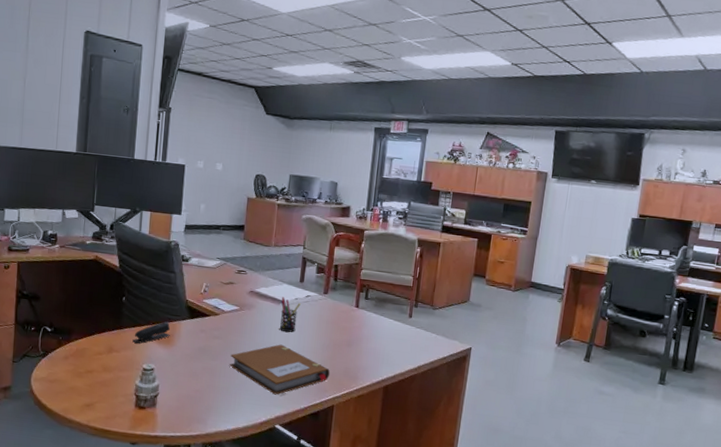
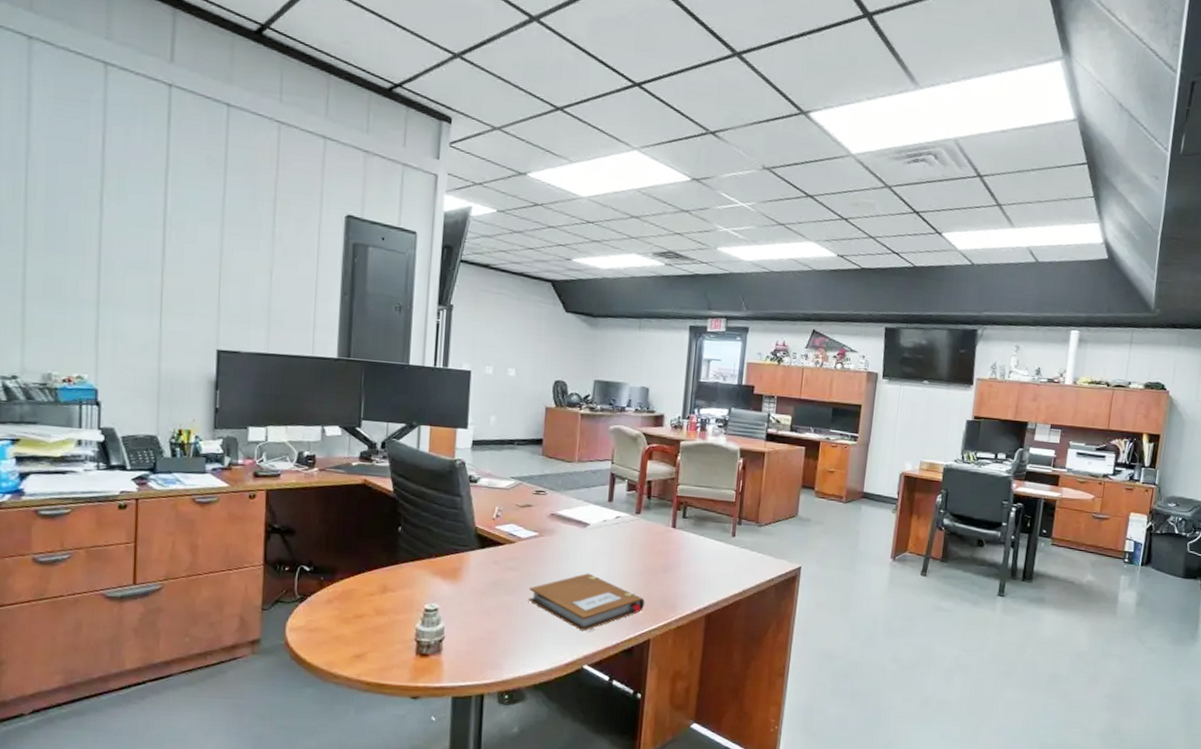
stapler: present [132,321,170,344] -> none [411,553,457,580]
pen holder: present [279,297,301,332] -> none [585,519,610,559]

